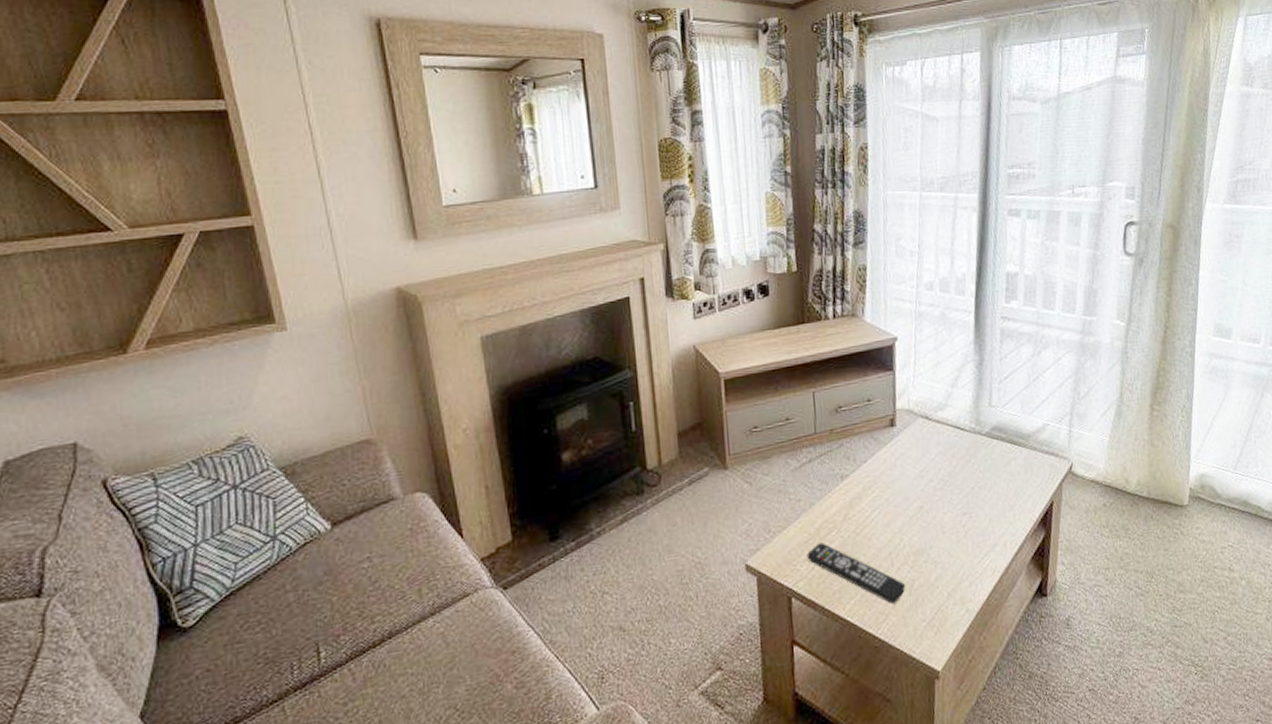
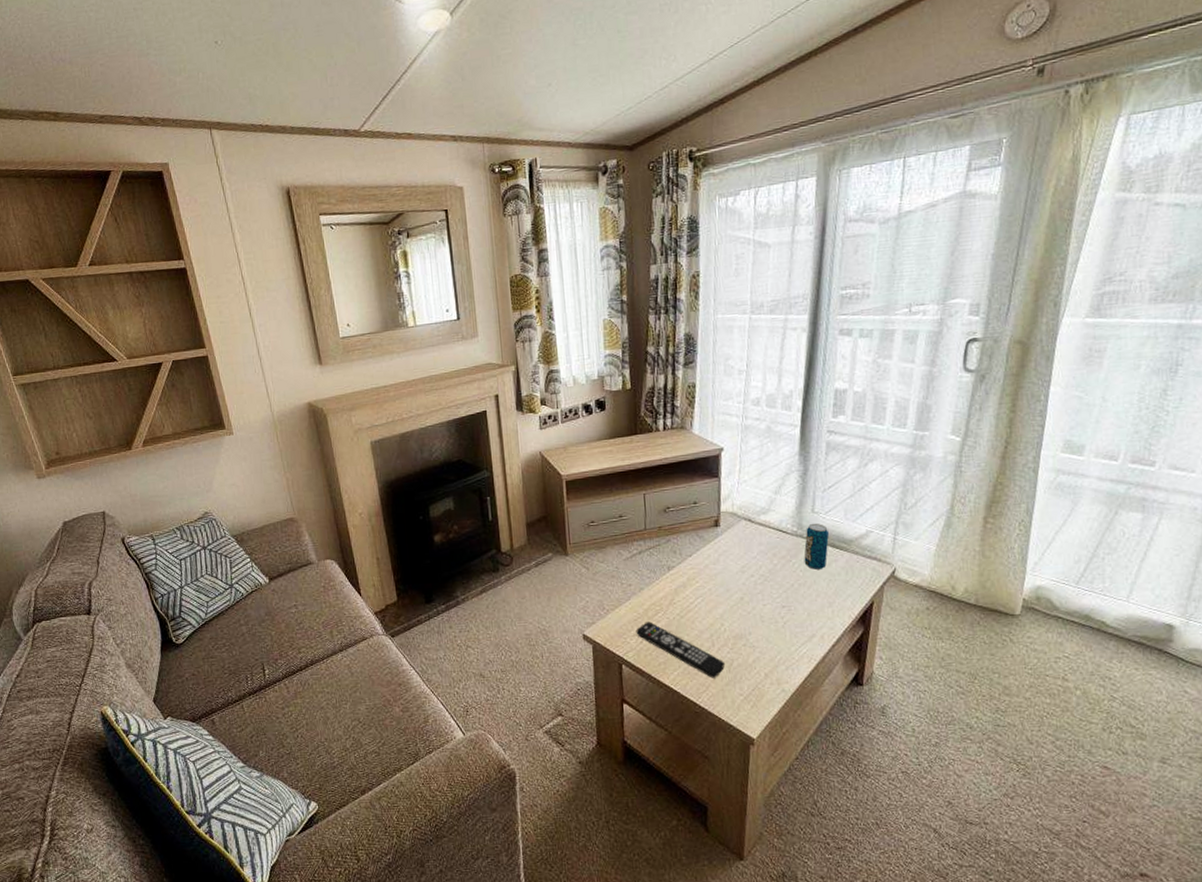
beverage can: none [983,417,1007,470] -> present [804,523,829,570]

